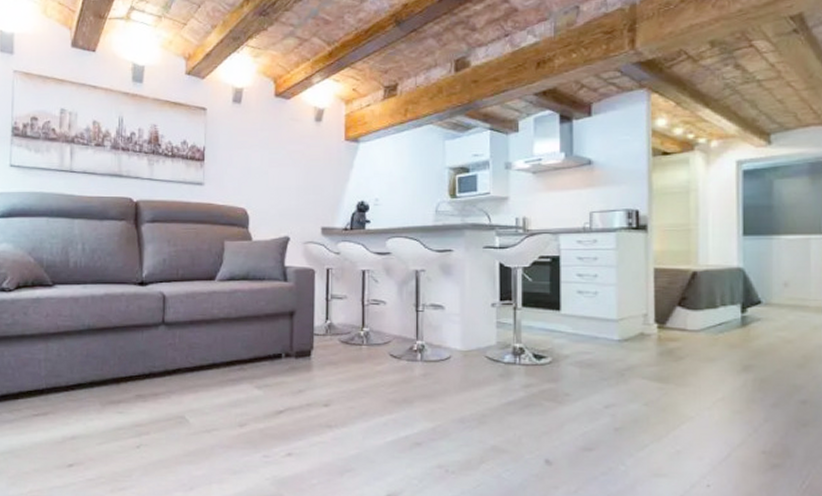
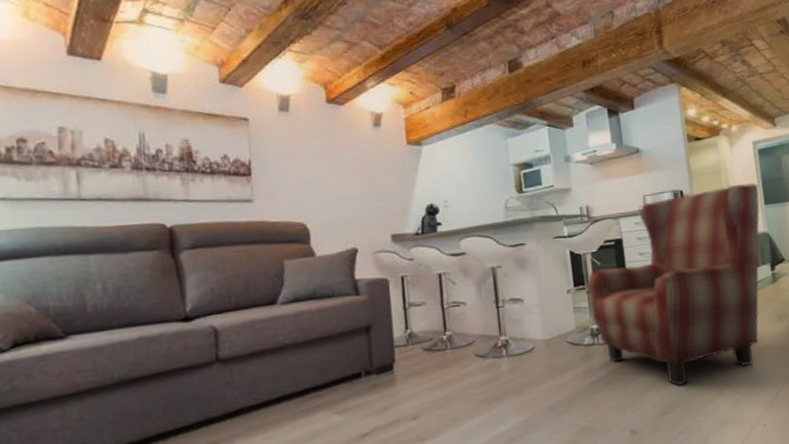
armchair: none [514,208,737,423] -> present [587,183,760,386]

